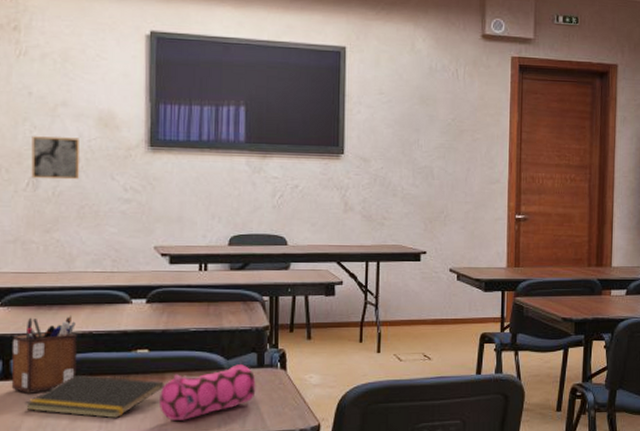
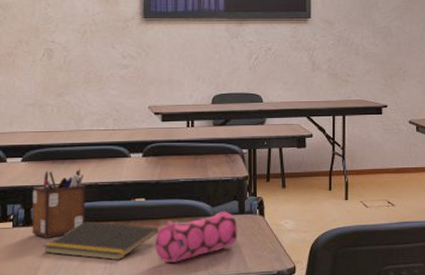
wall art: present [31,136,79,180] -> none [46,13,85,50]

